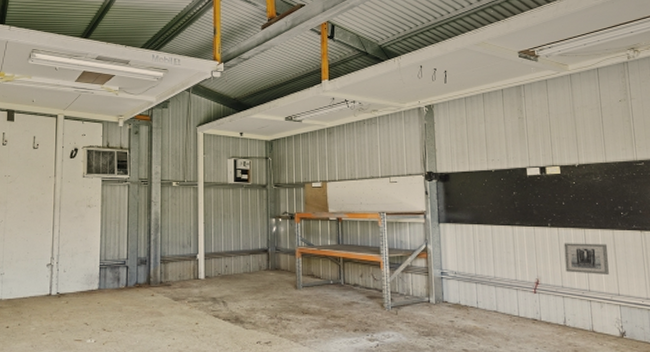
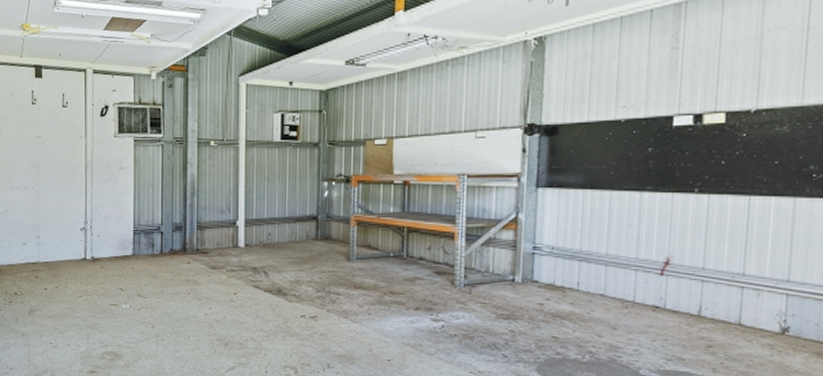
wall art: present [563,243,609,274] -> none [712,214,783,255]

